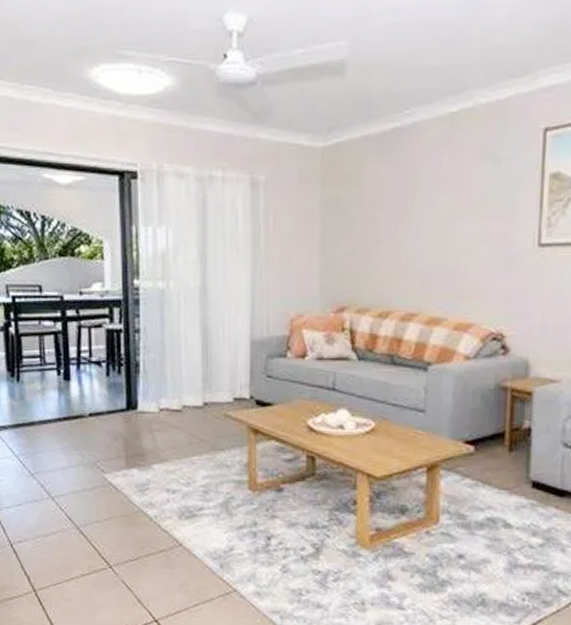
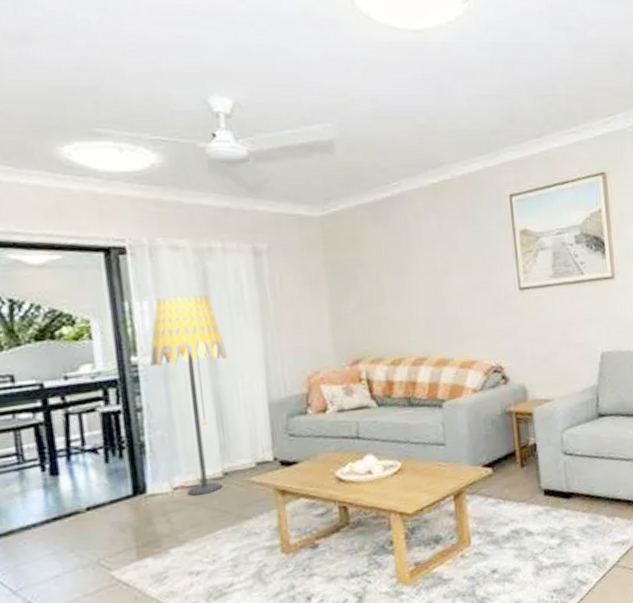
floor lamp: none [149,224,218,420] -> present [150,294,228,496]

